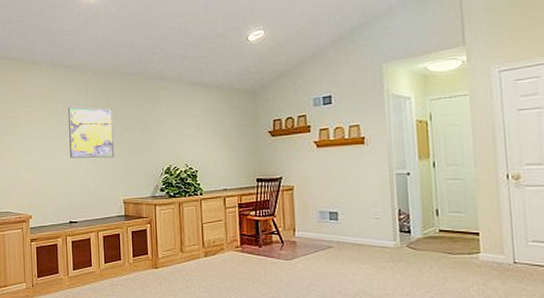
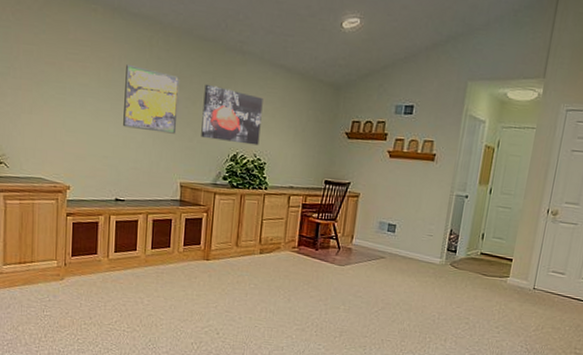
wall art: none [134,110,189,157] -> present [201,84,263,146]

